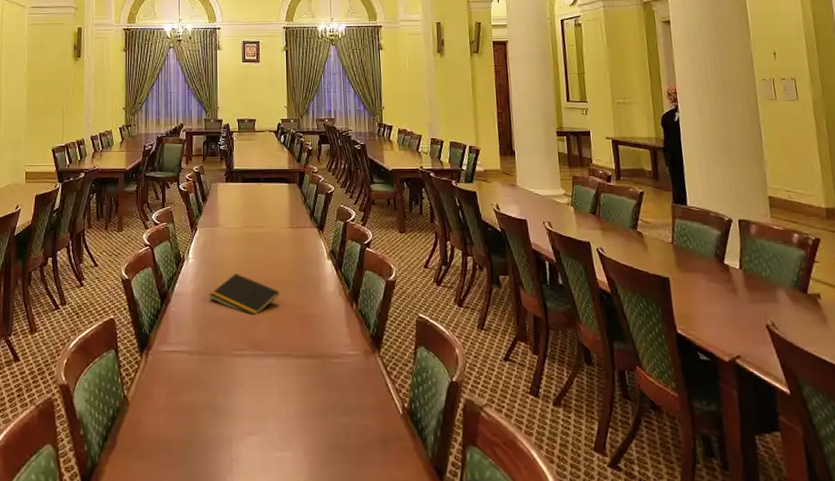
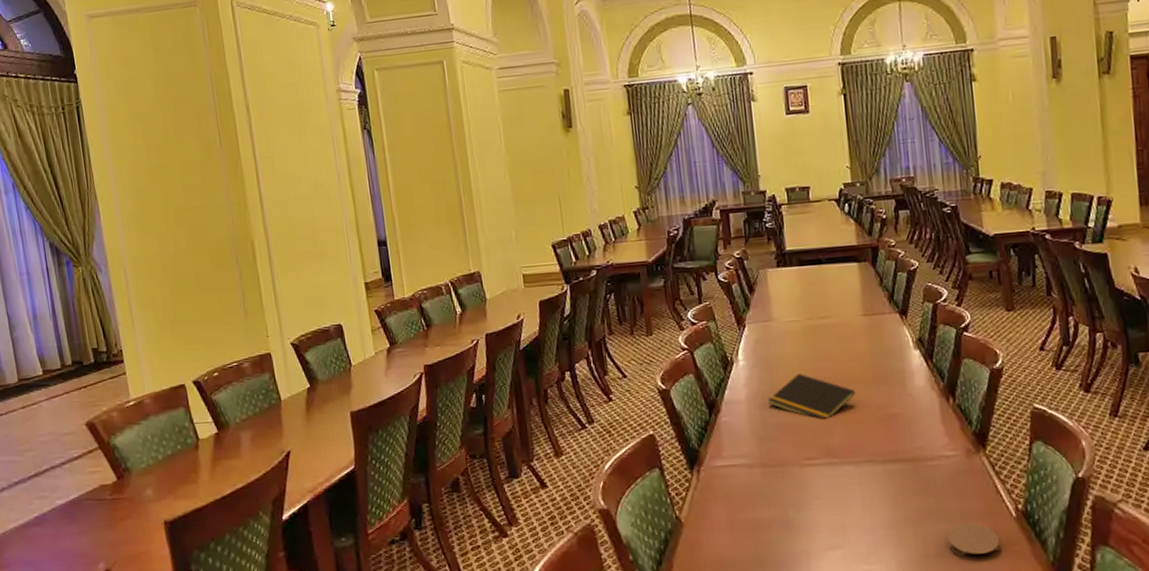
coaster: none [346,418,389,449] -> present [947,523,1000,557]

